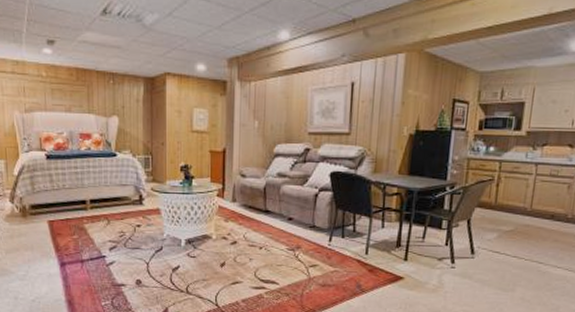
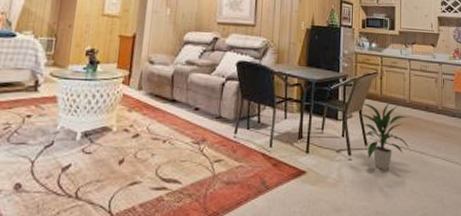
indoor plant: none [466,210,527,279] -> present [359,102,411,171]

